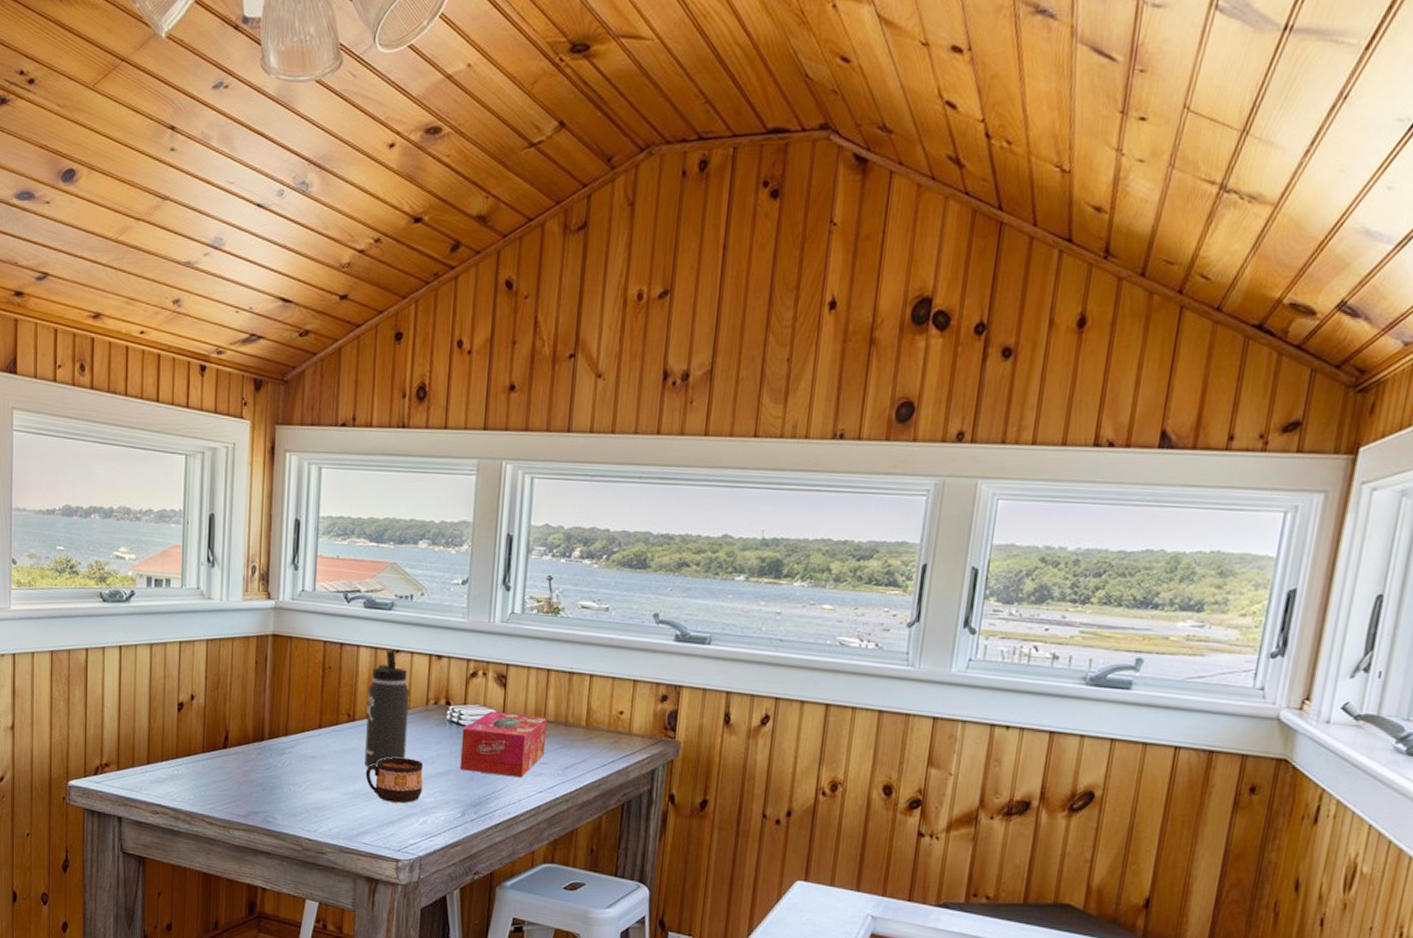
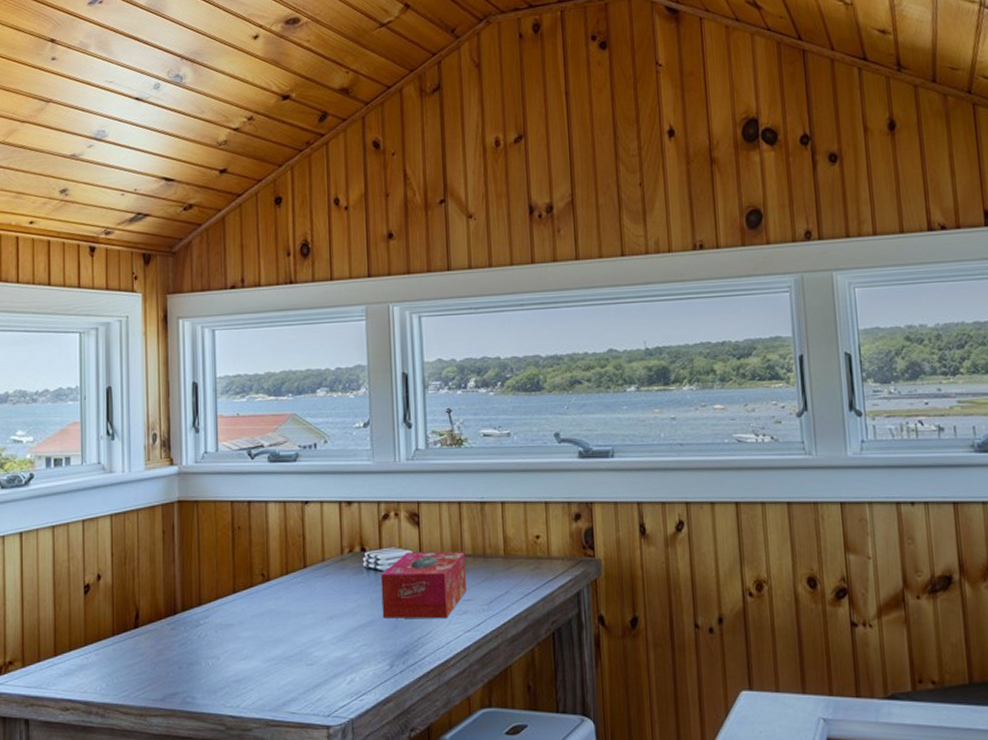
thermos bottle: present [364,650,410,767] -> none [280,502,326,628]
cup: present [365,757,424,804] -> none [285,613,346,663]

